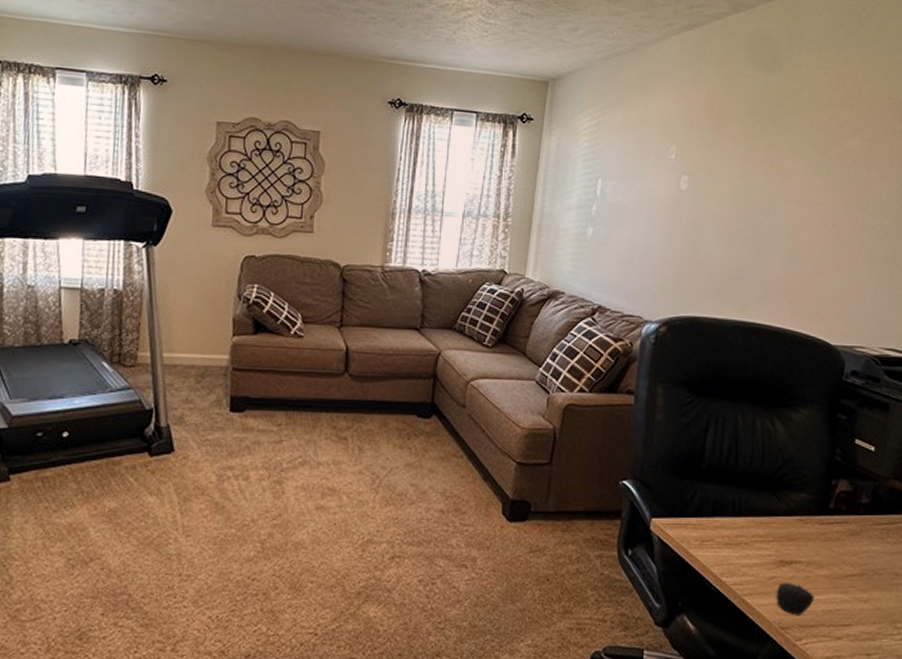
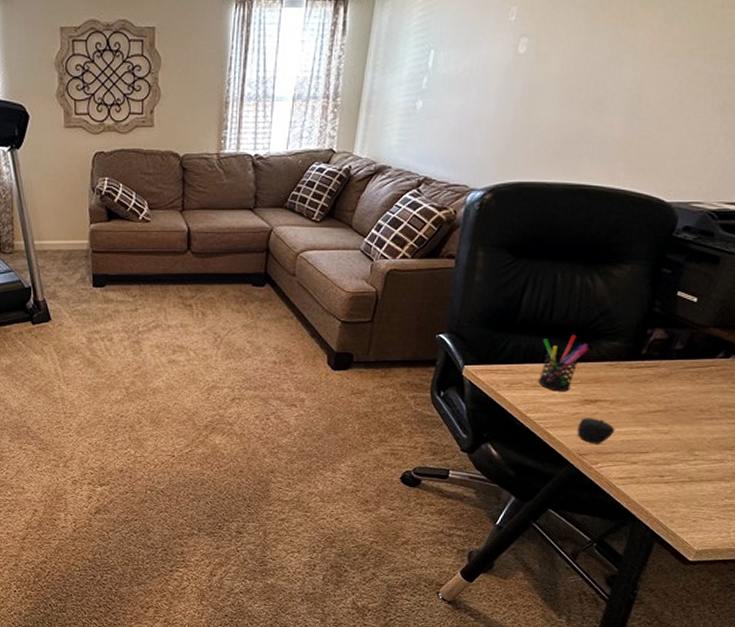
pen holder: none [730,485,777,551] -> present [538,335,589,391]

